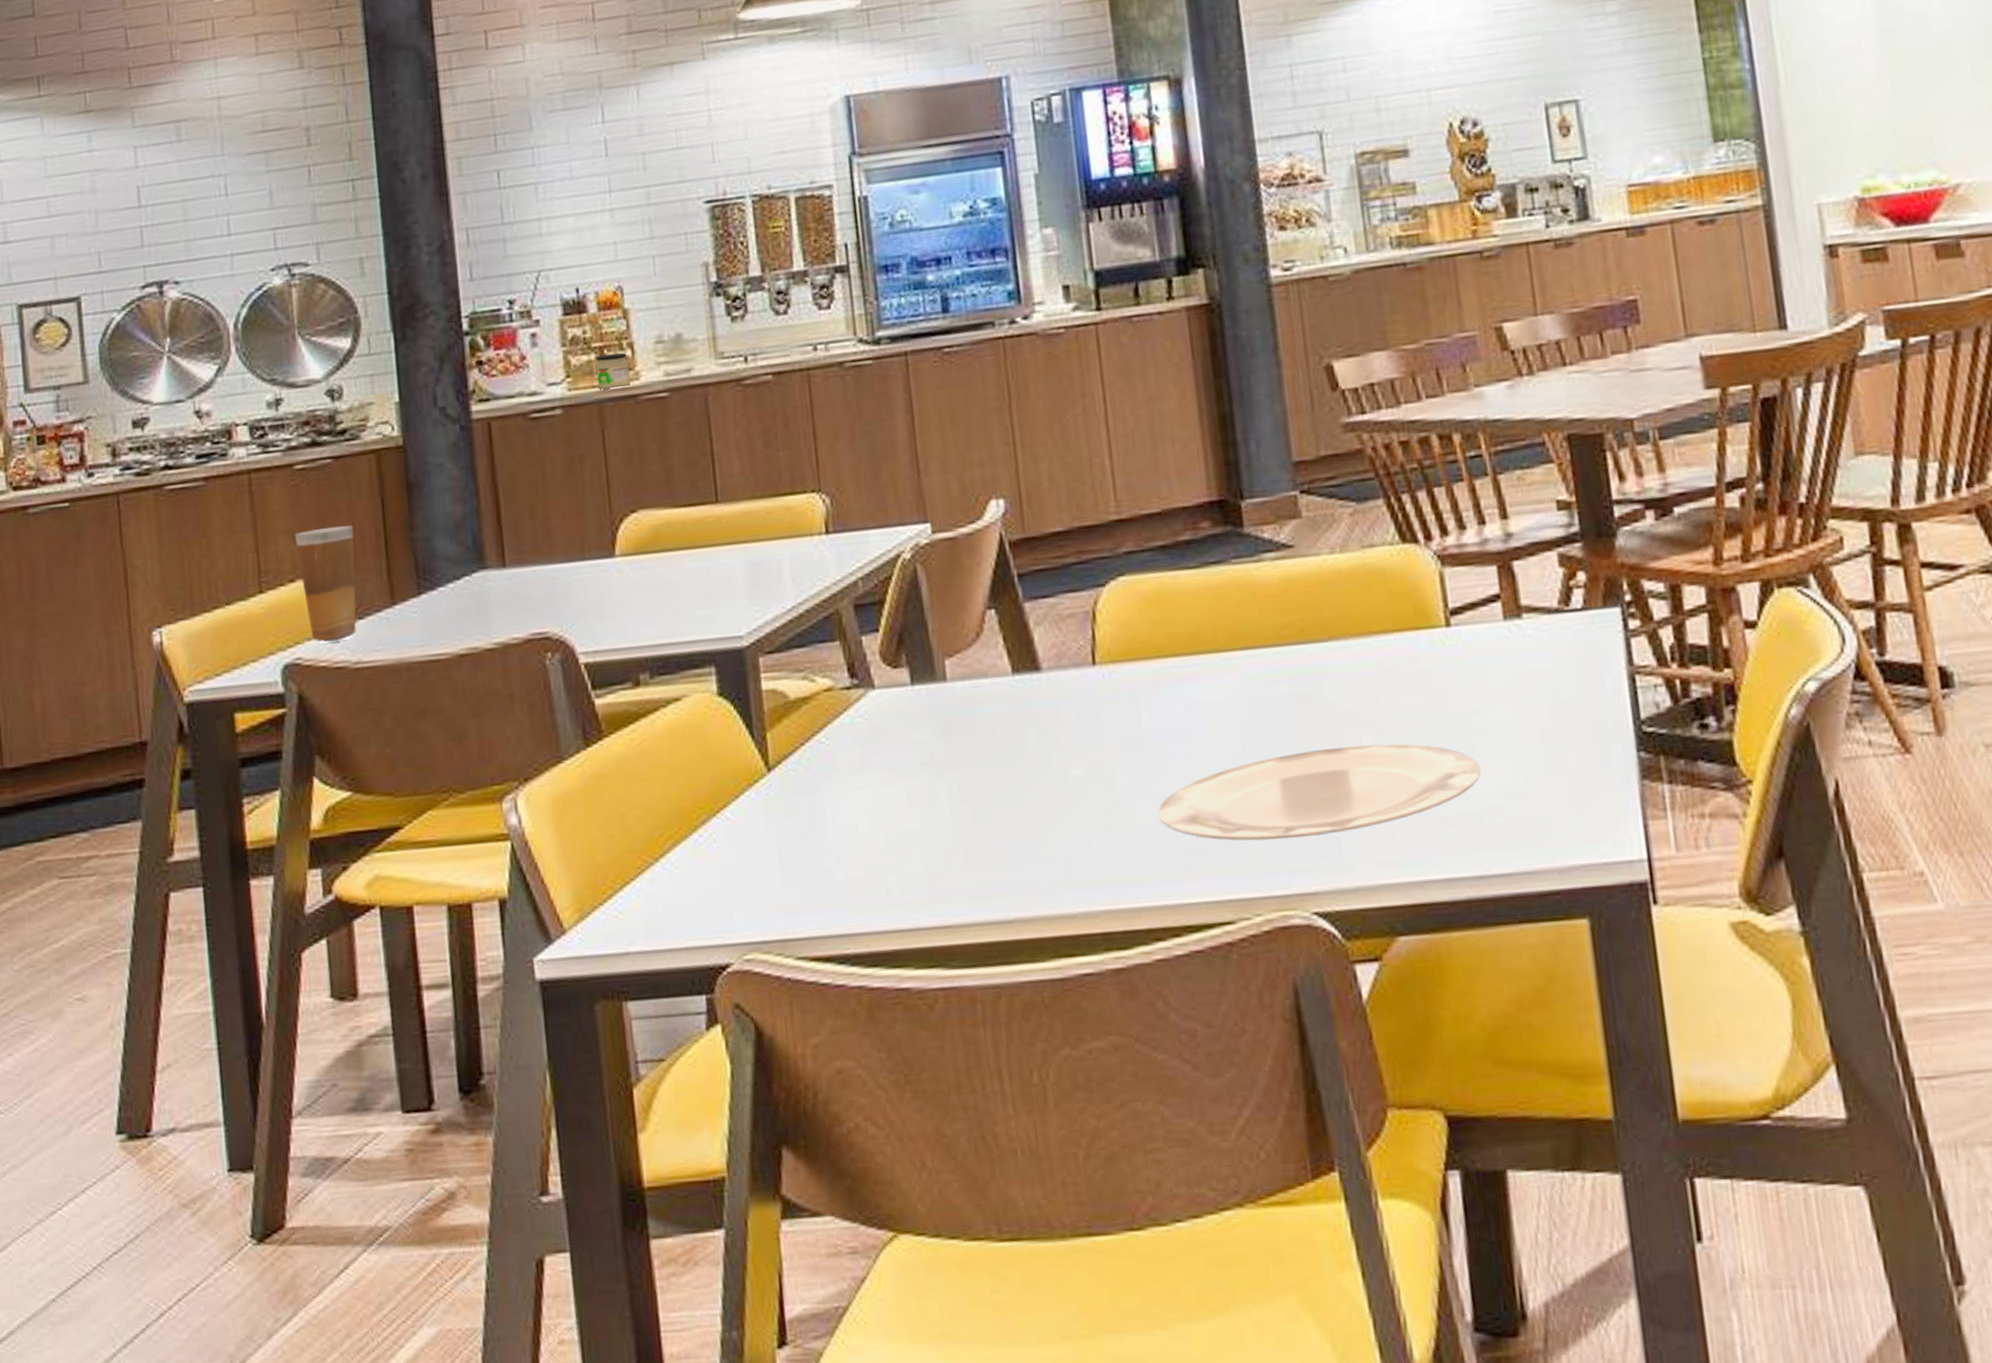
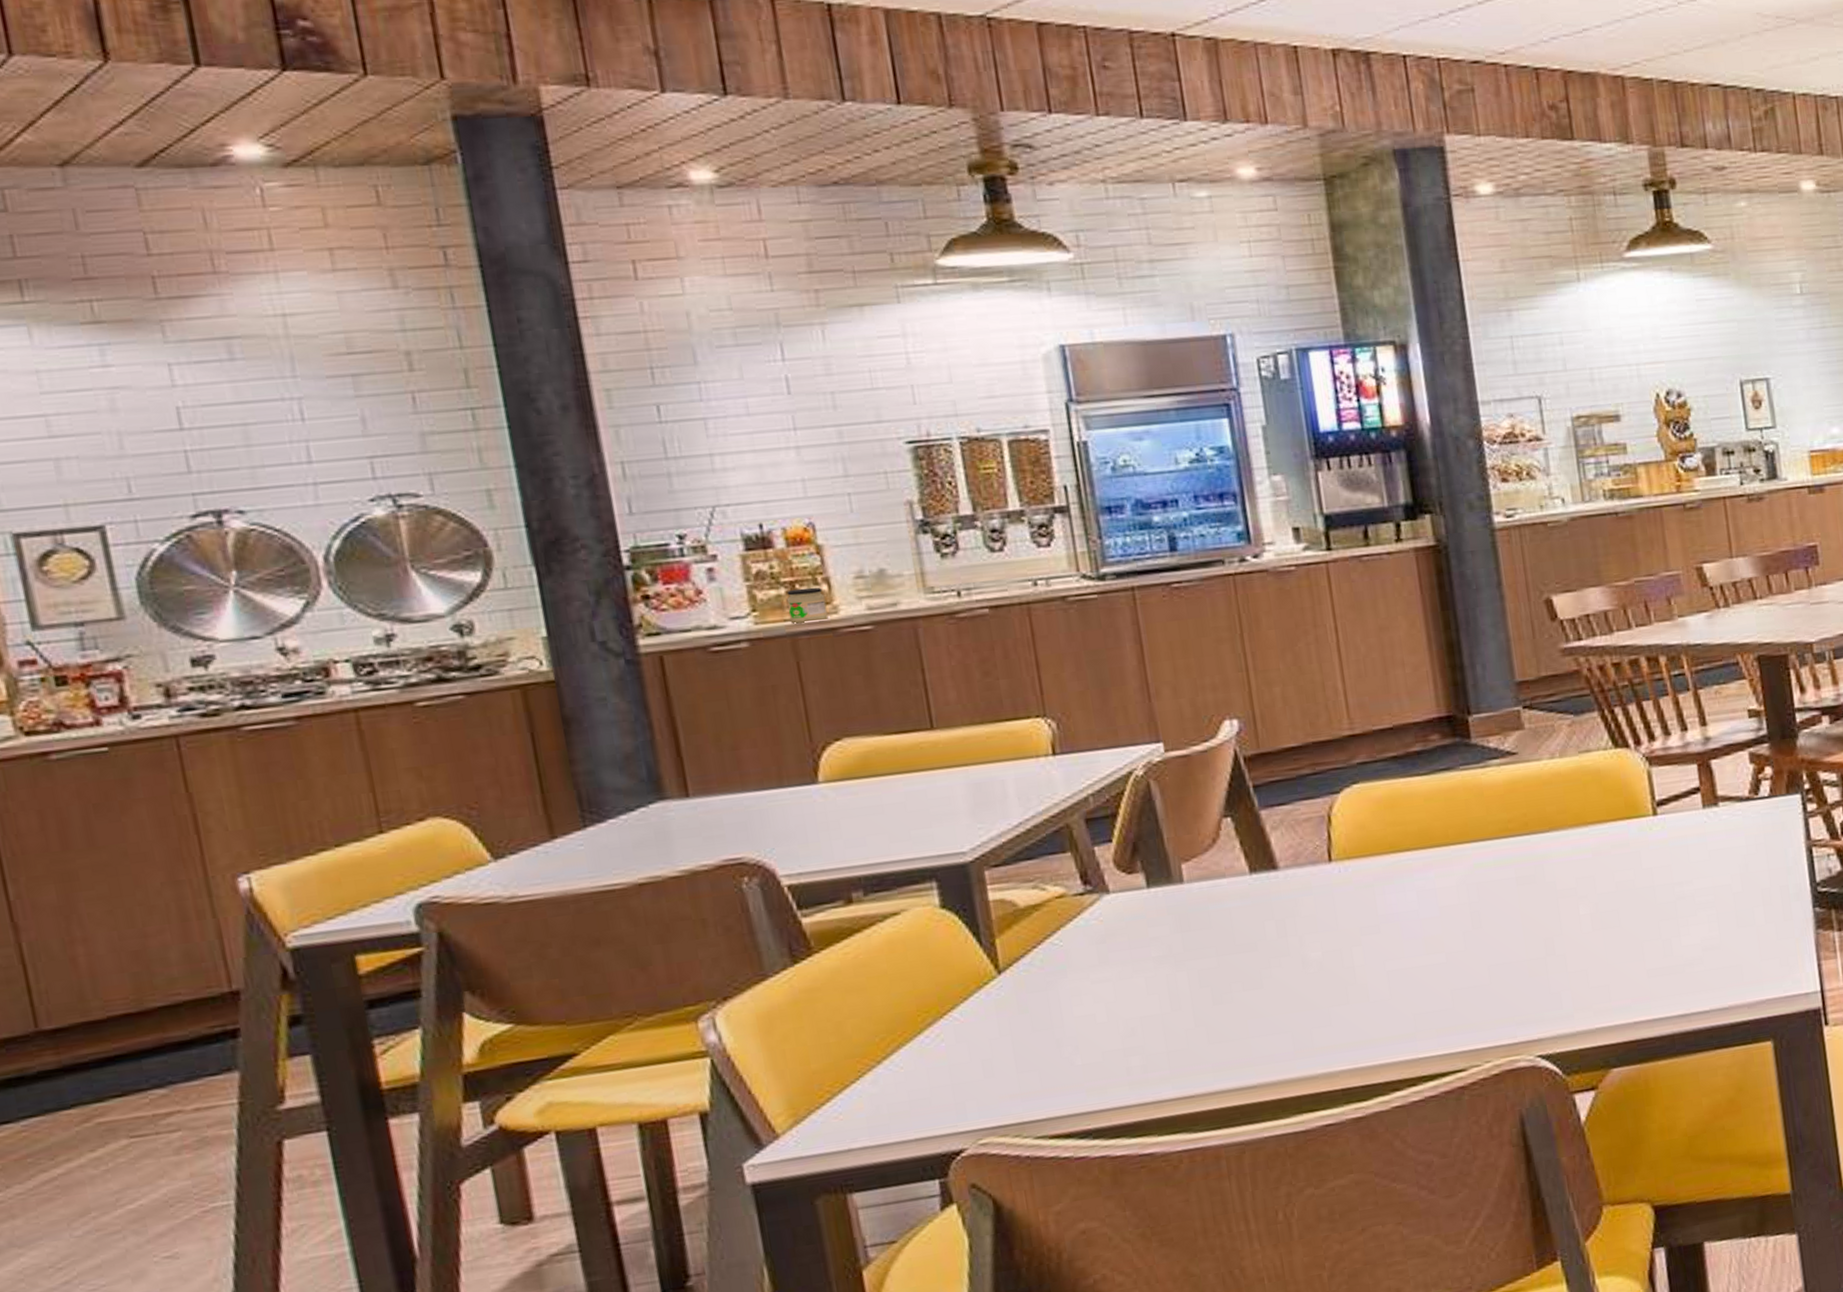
beverage cup: present [294,525,356,643] -> none [421,761,508,880]
plate: present [1158,744,1481,841] -> none [1393,913,1684,1003]

